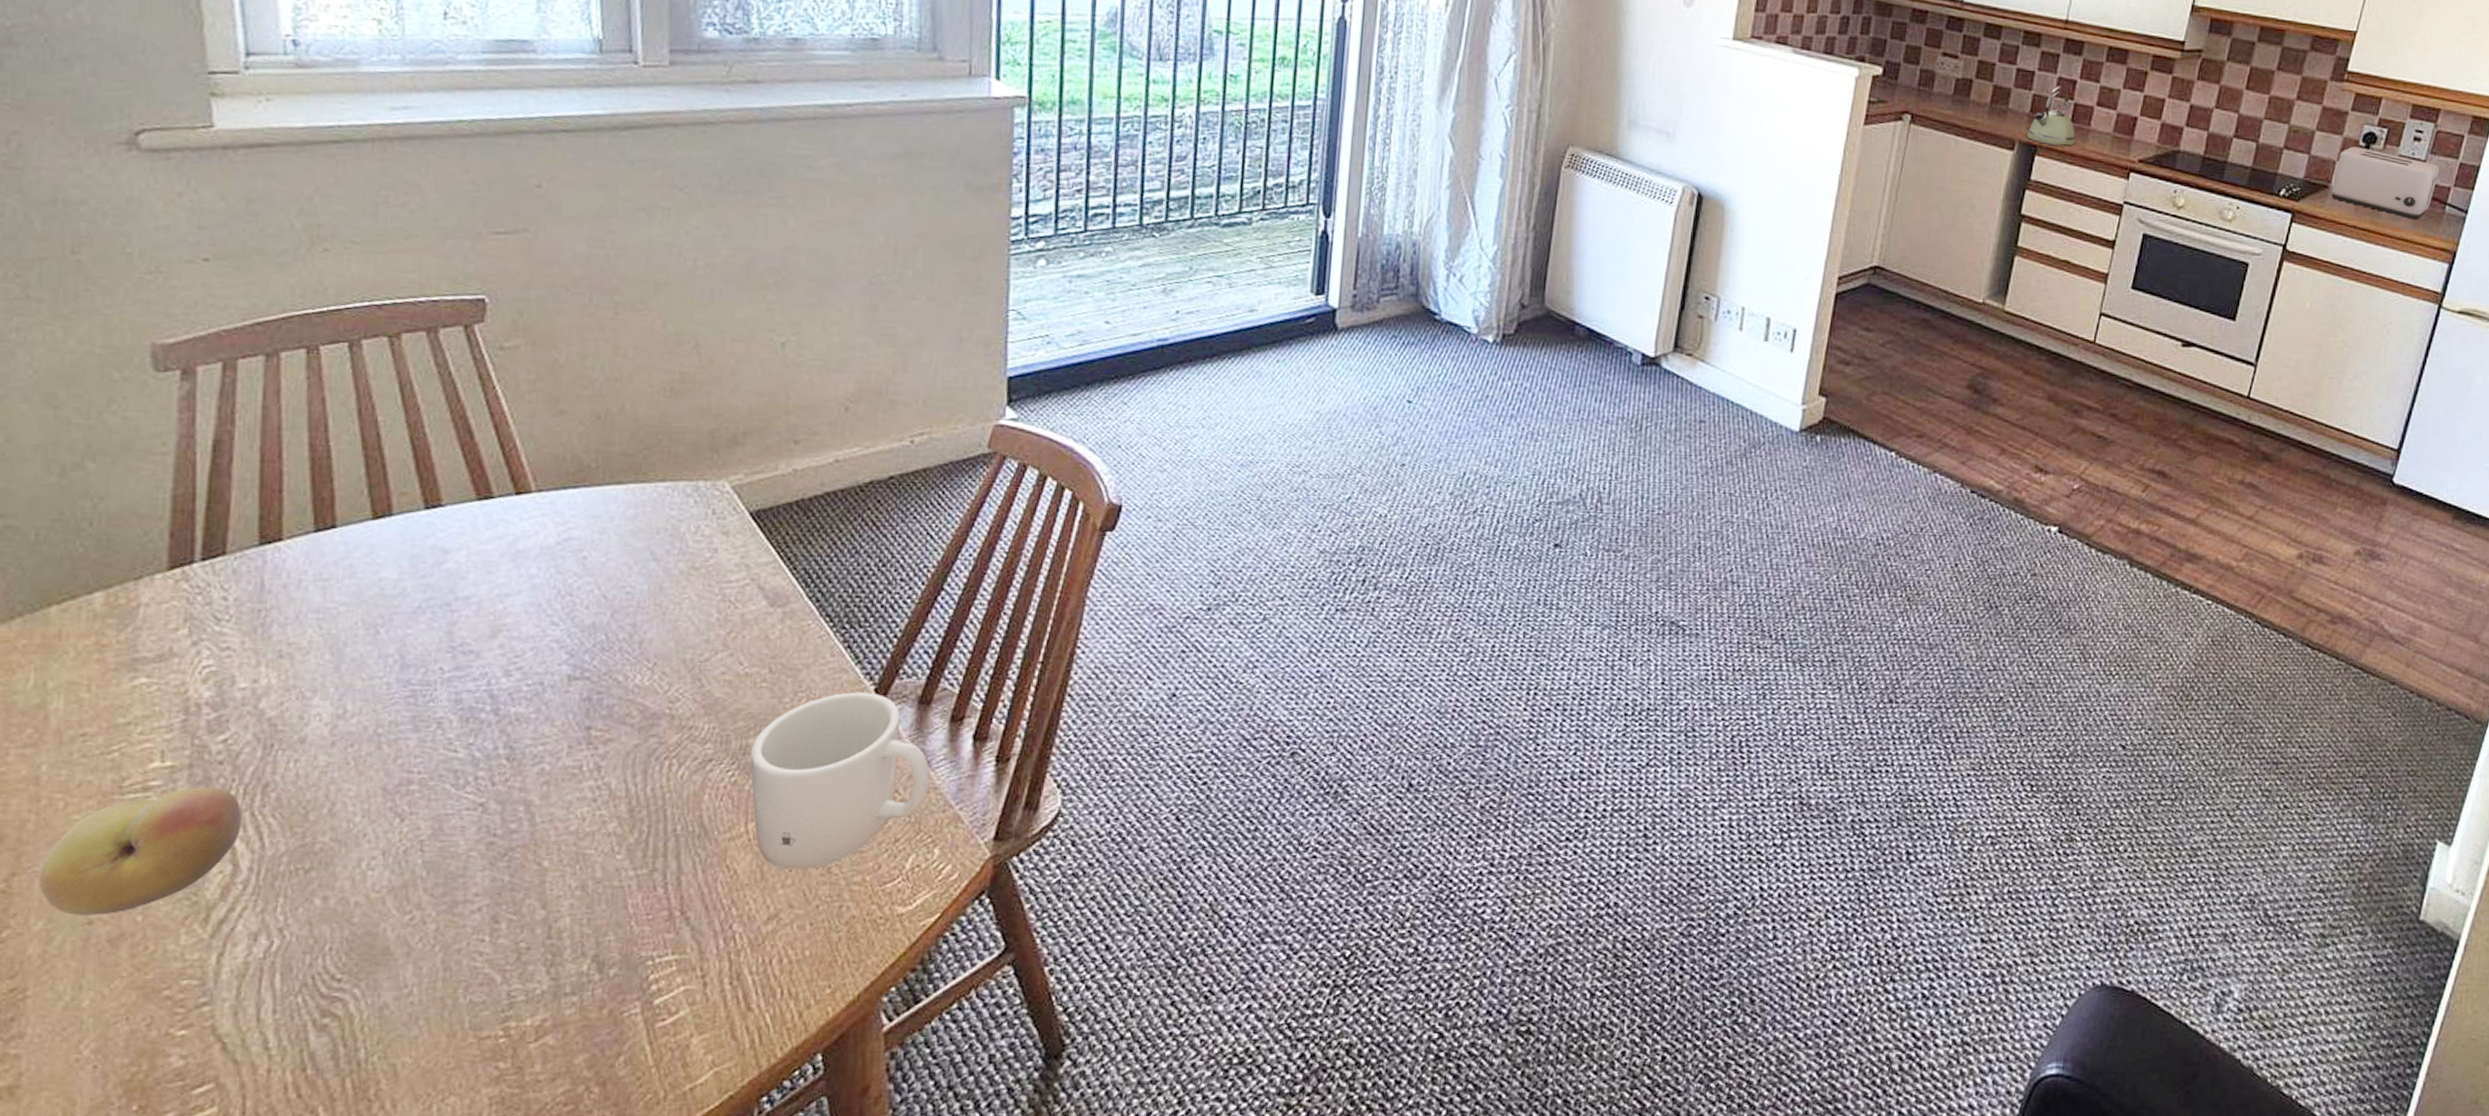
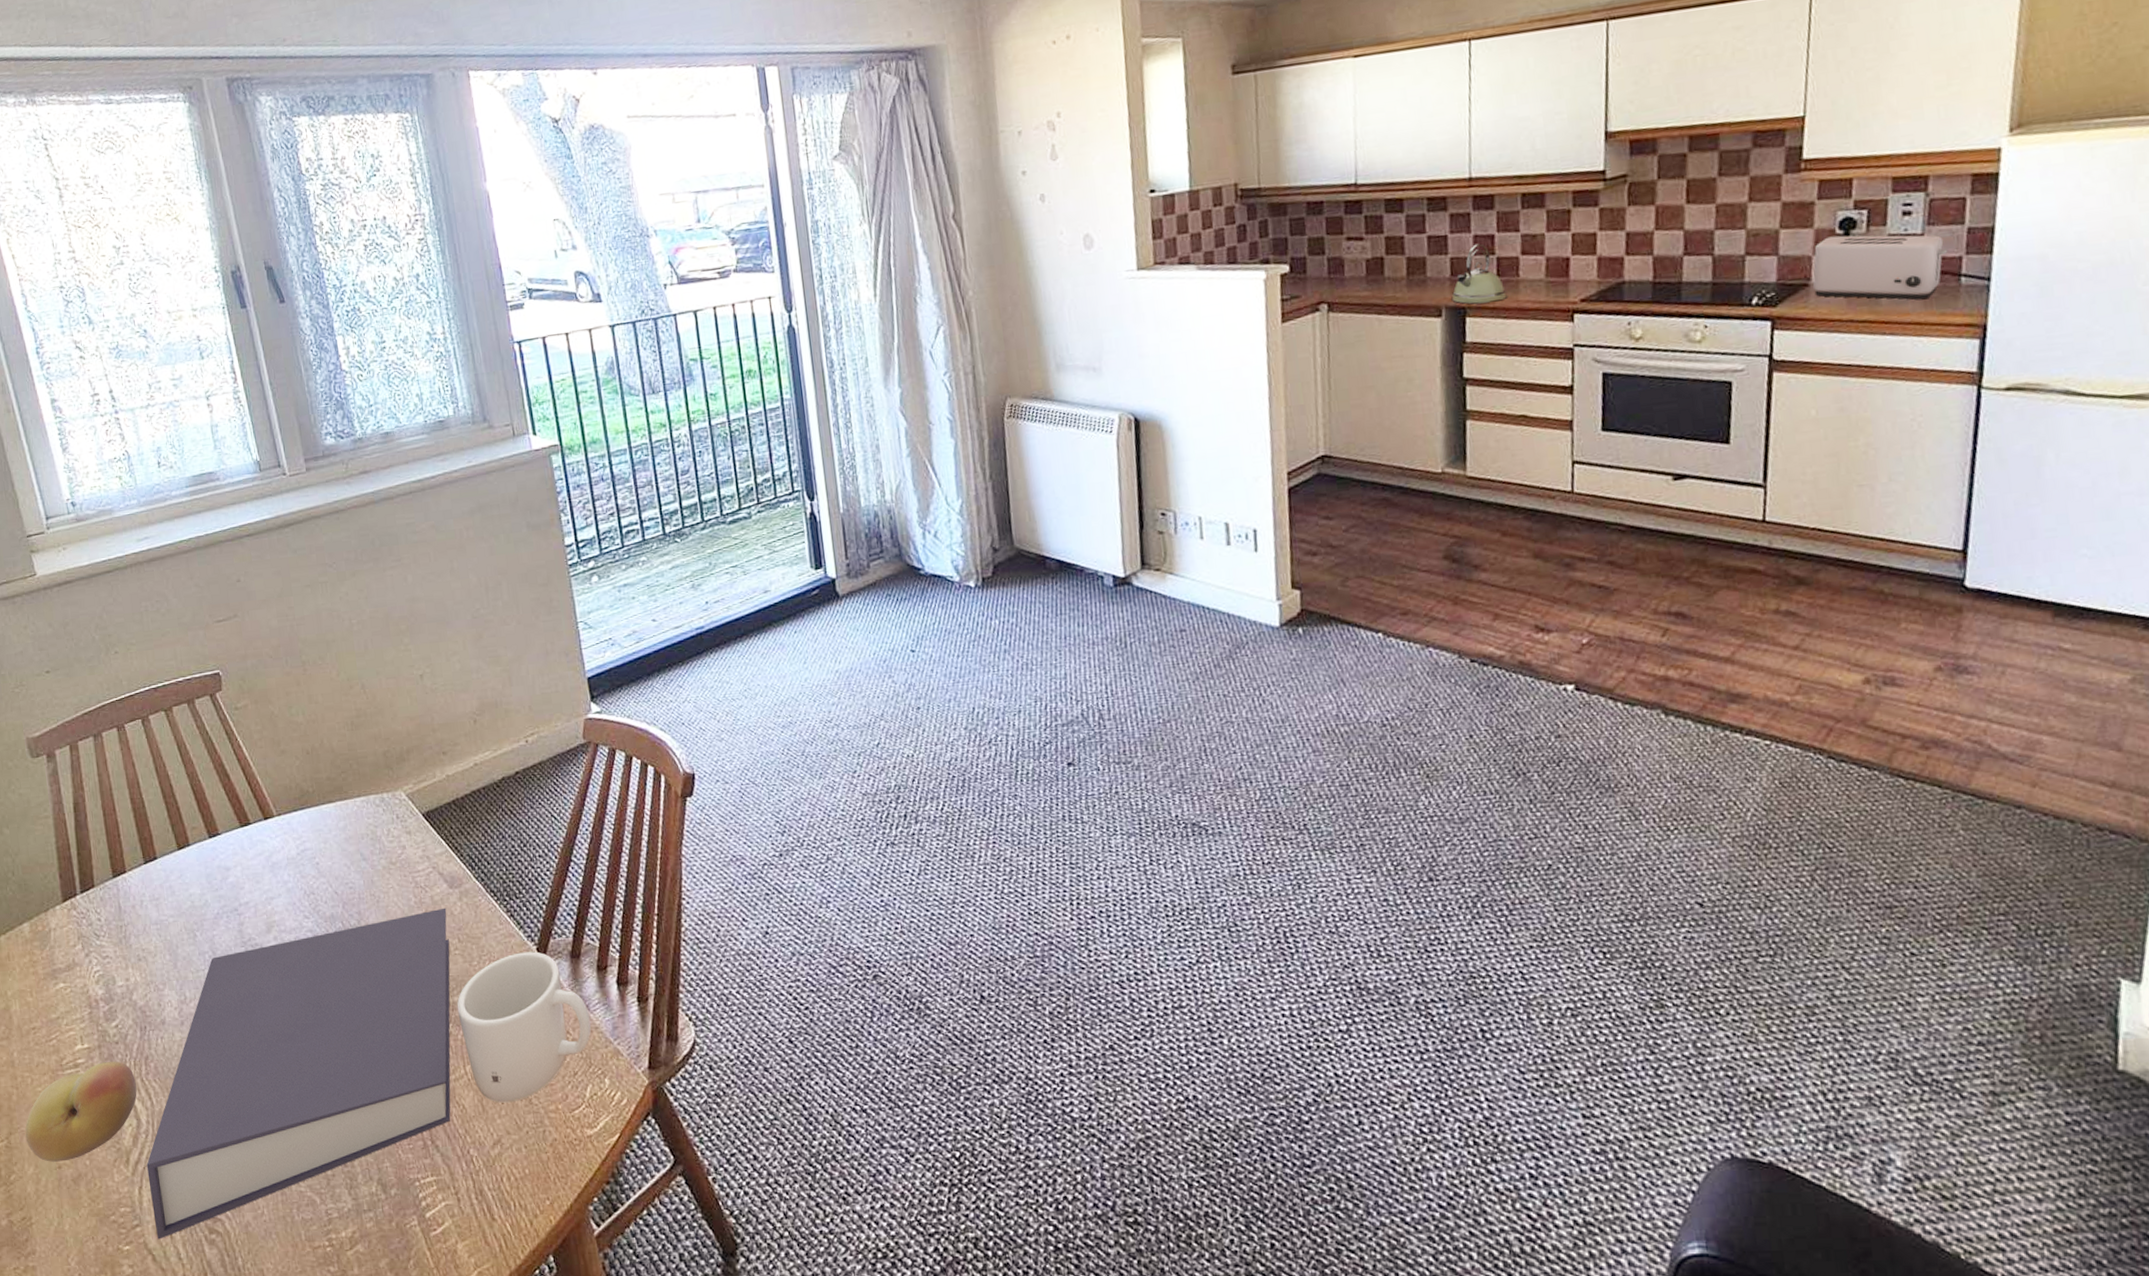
book: none [235,629,760,1023] -> present [146,907,451,1240]

